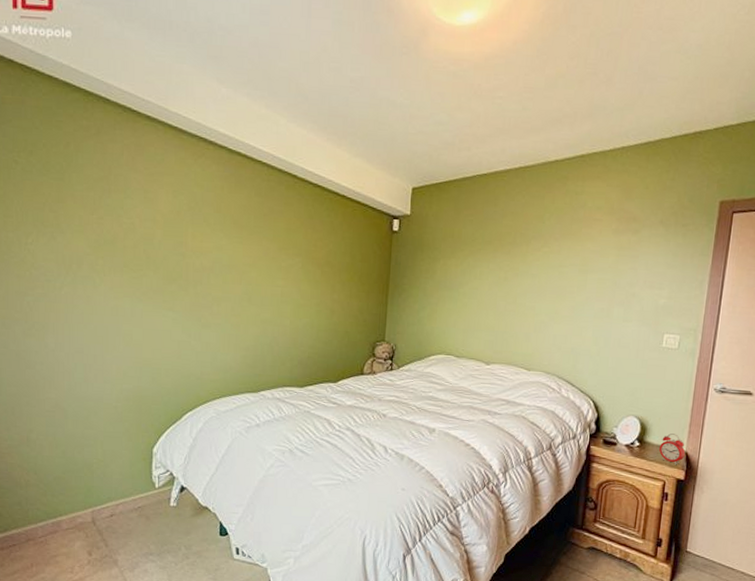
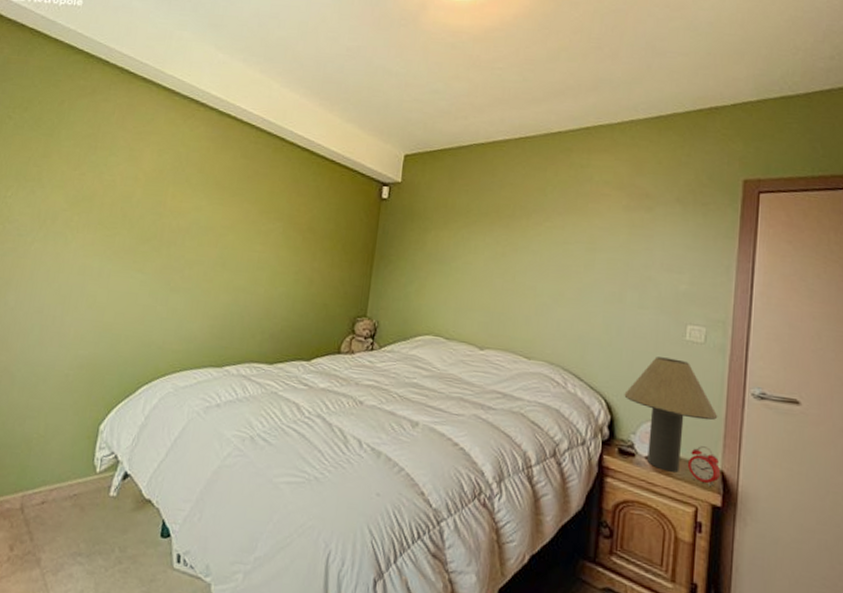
table lamp: none [609,362,686,456] -> present [624,357,718,473]

